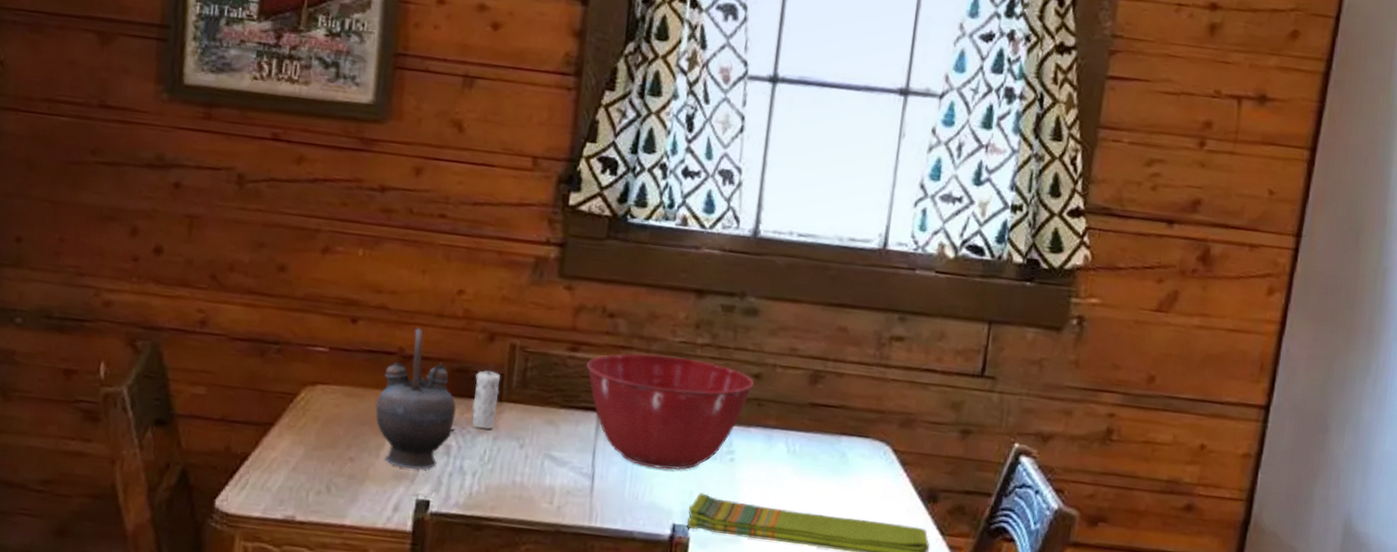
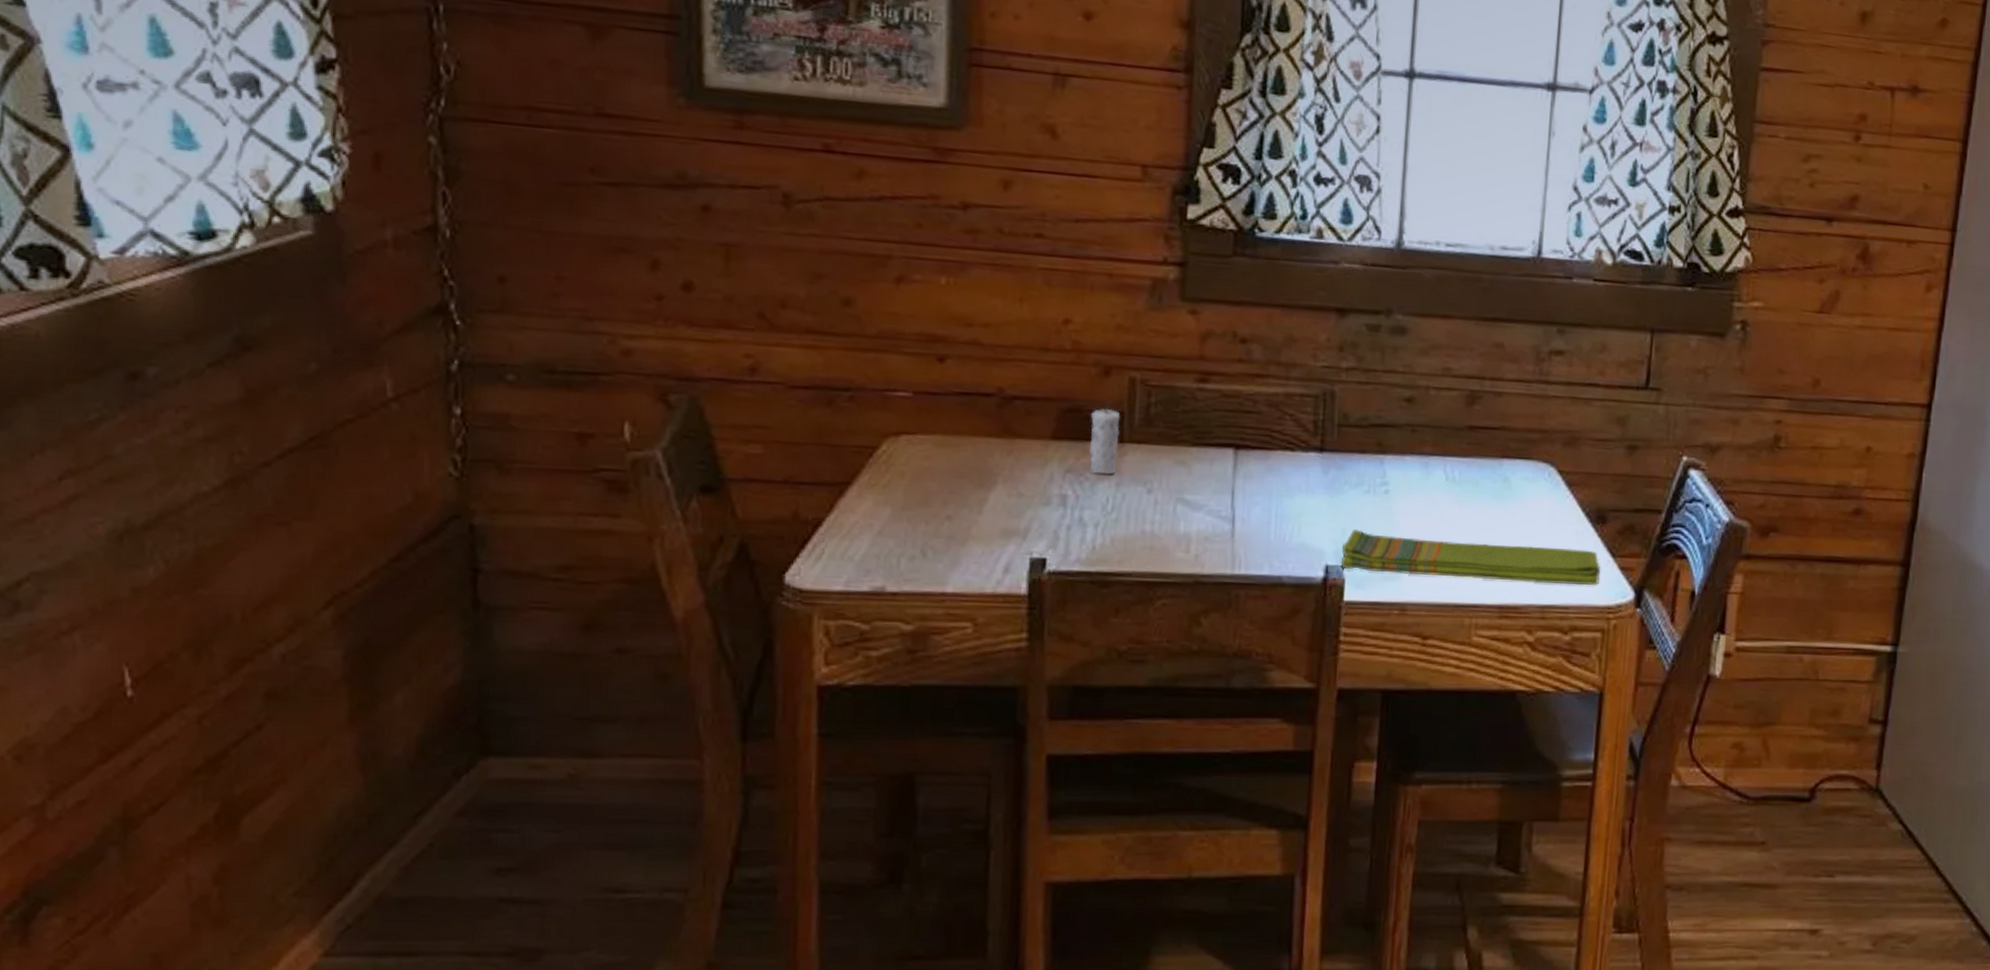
teapot: present [376,328,457,470] -> none [974,364,1071,525]
mixing bowl: present [586,354,754,470] -> none [1218,381,1406,507]

